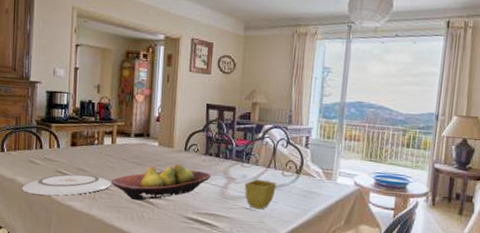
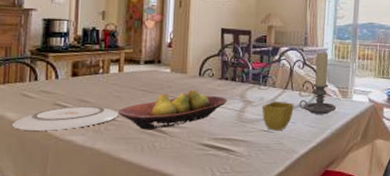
candle holder: none [281,130,320,196] -> present [299,51,337,115]

